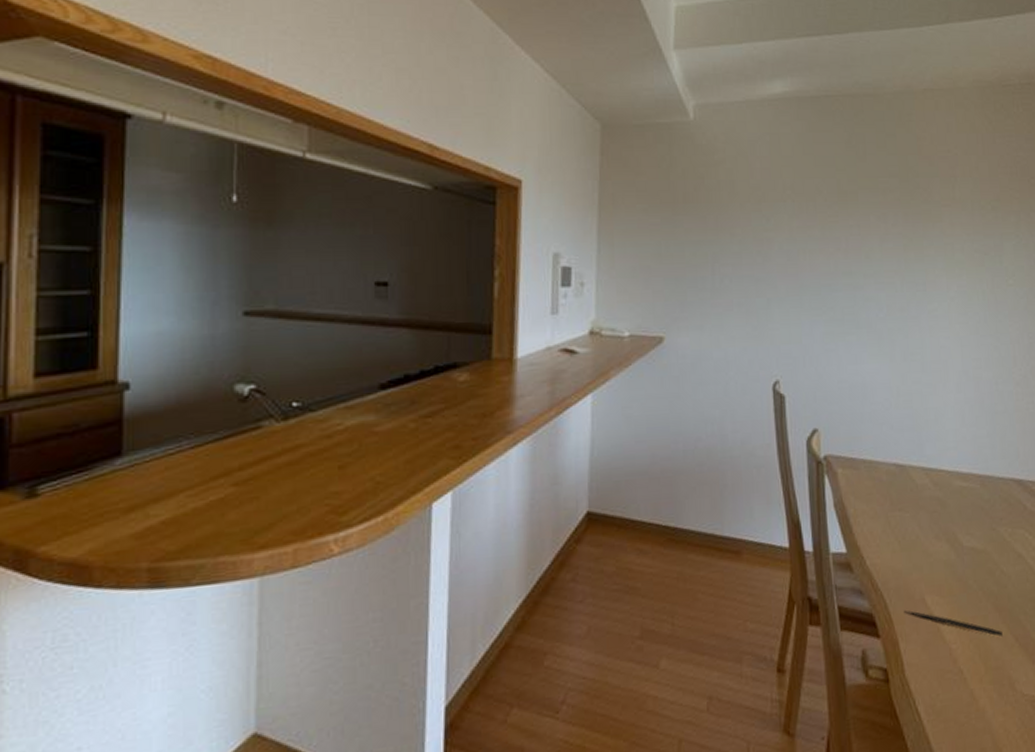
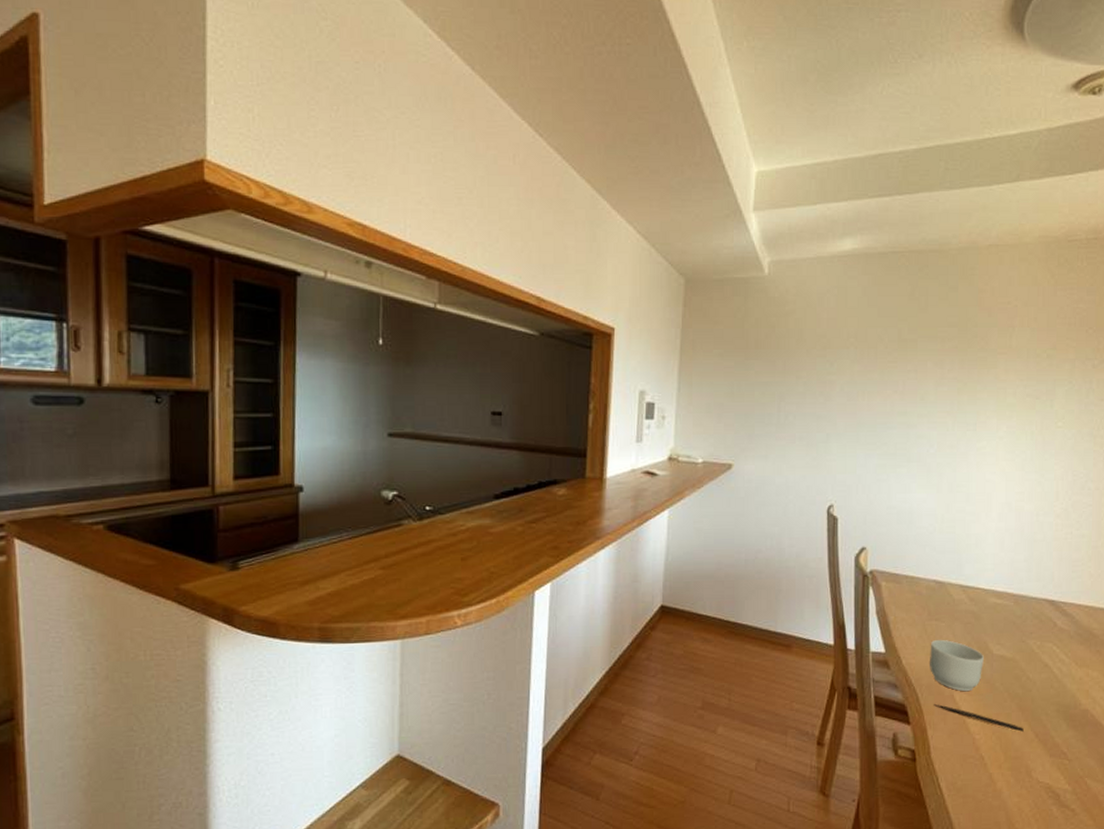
mug: none [895,532,954,594] -> present [930,639,984,692]

